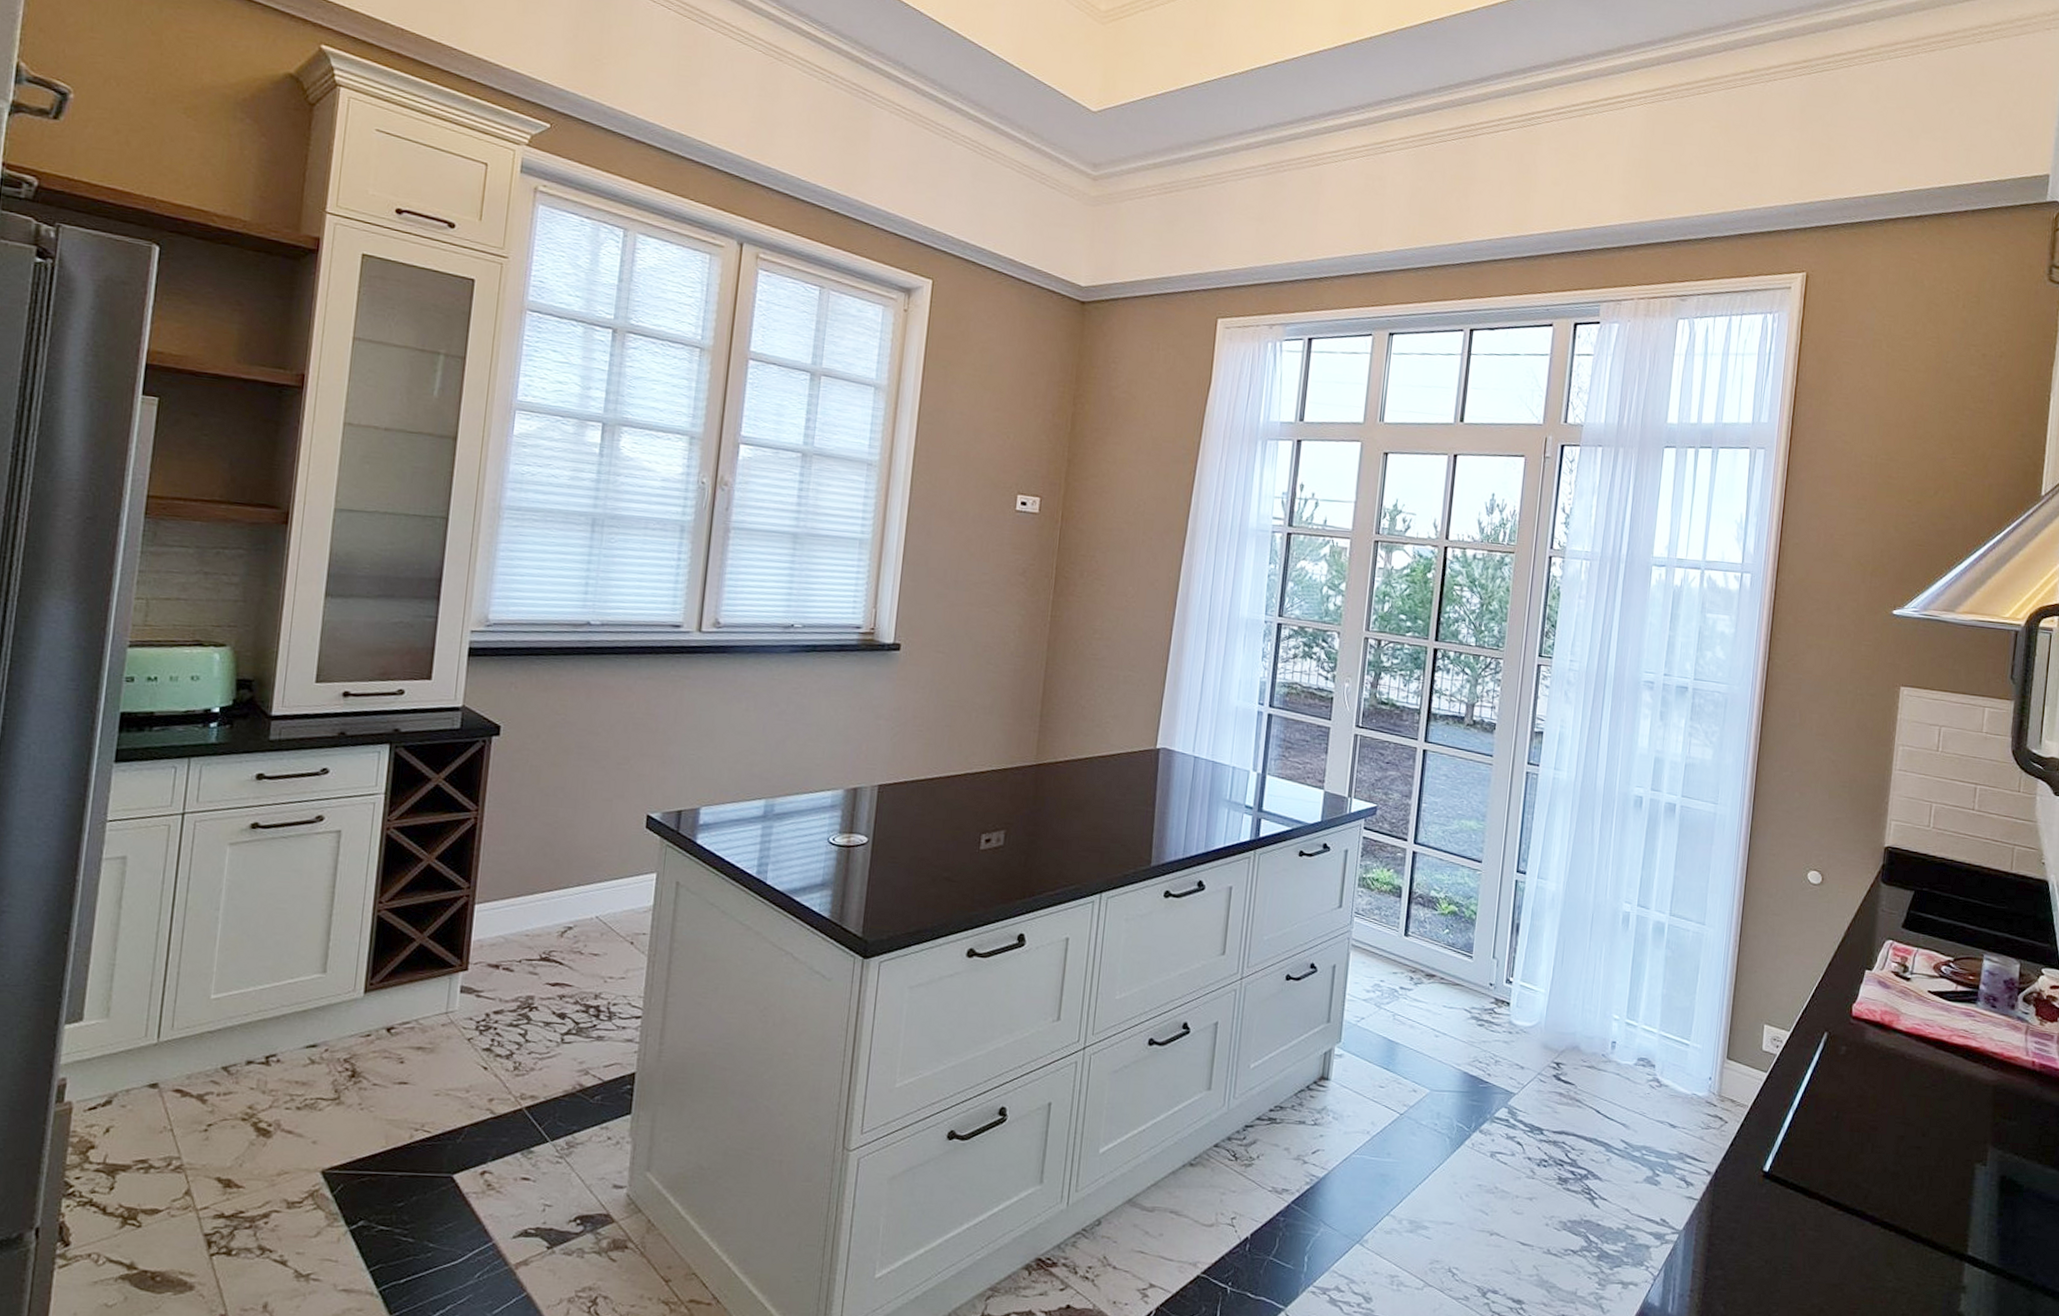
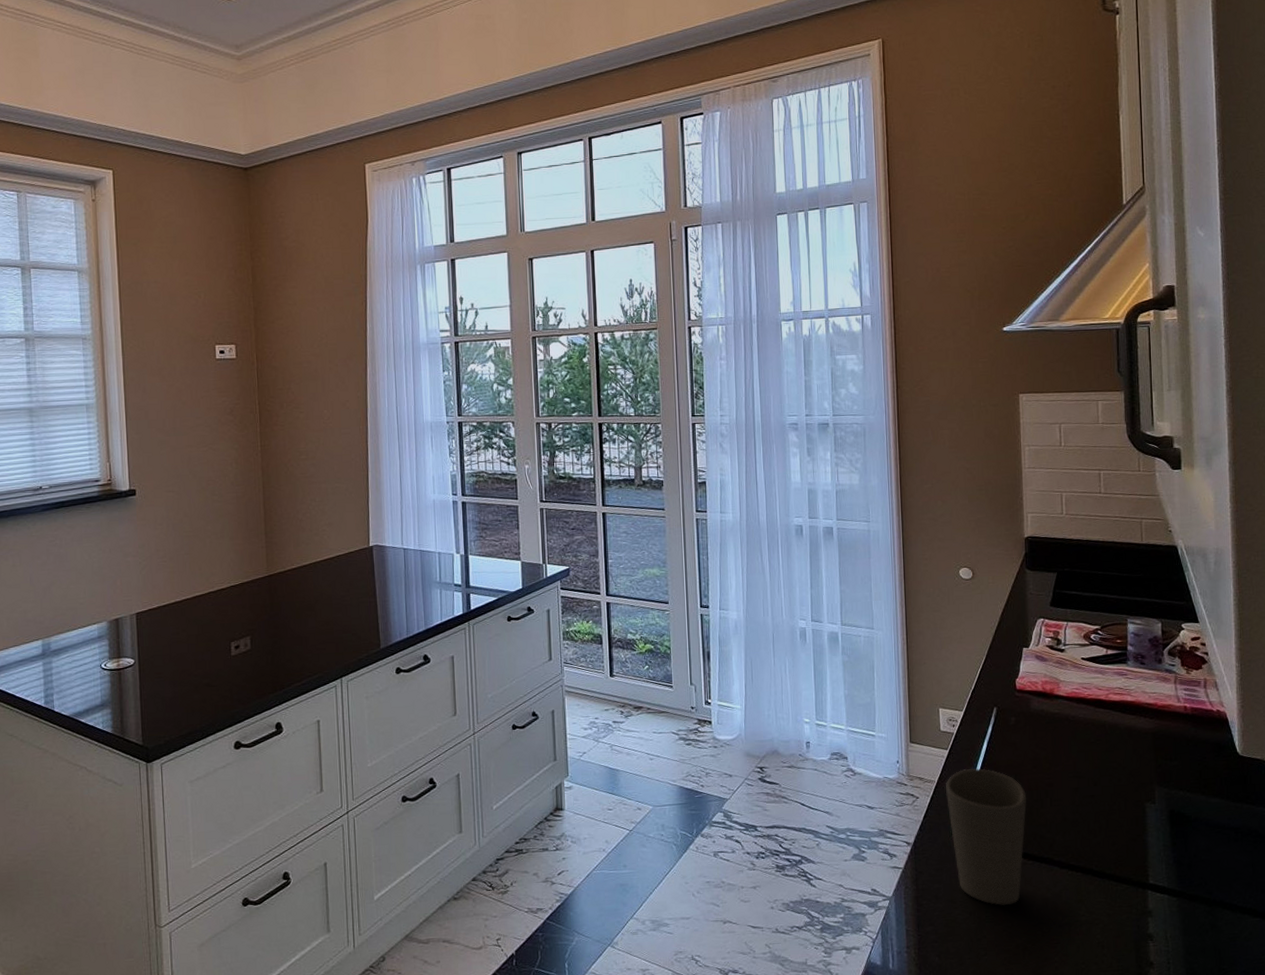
cup: none [1757,1096,1847,1259] -> present [945,768,1027,906]

